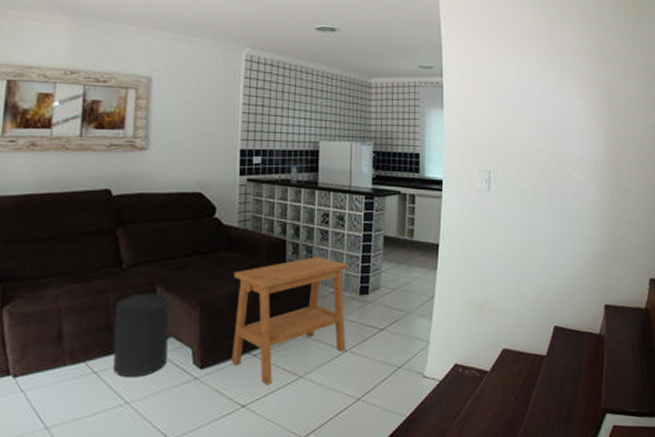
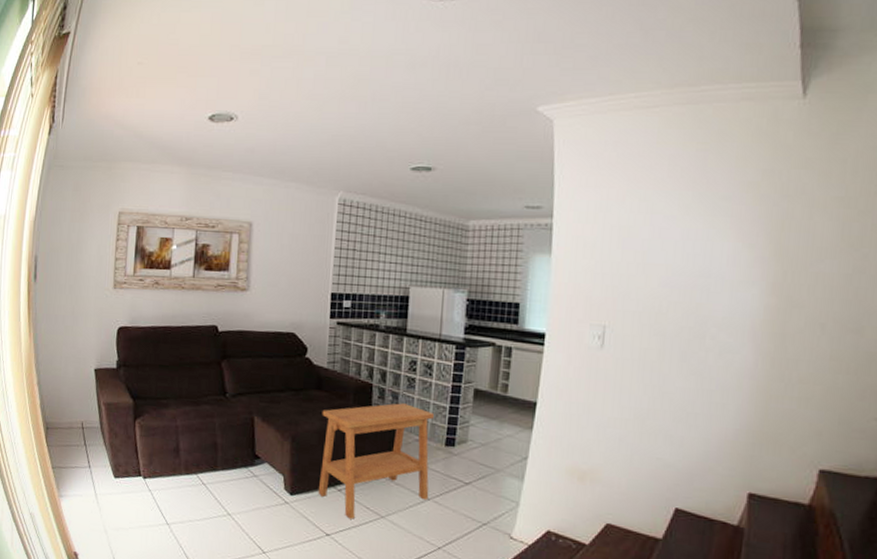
trash can: present [113,293,170,378] -> none [218,420,265,494]

